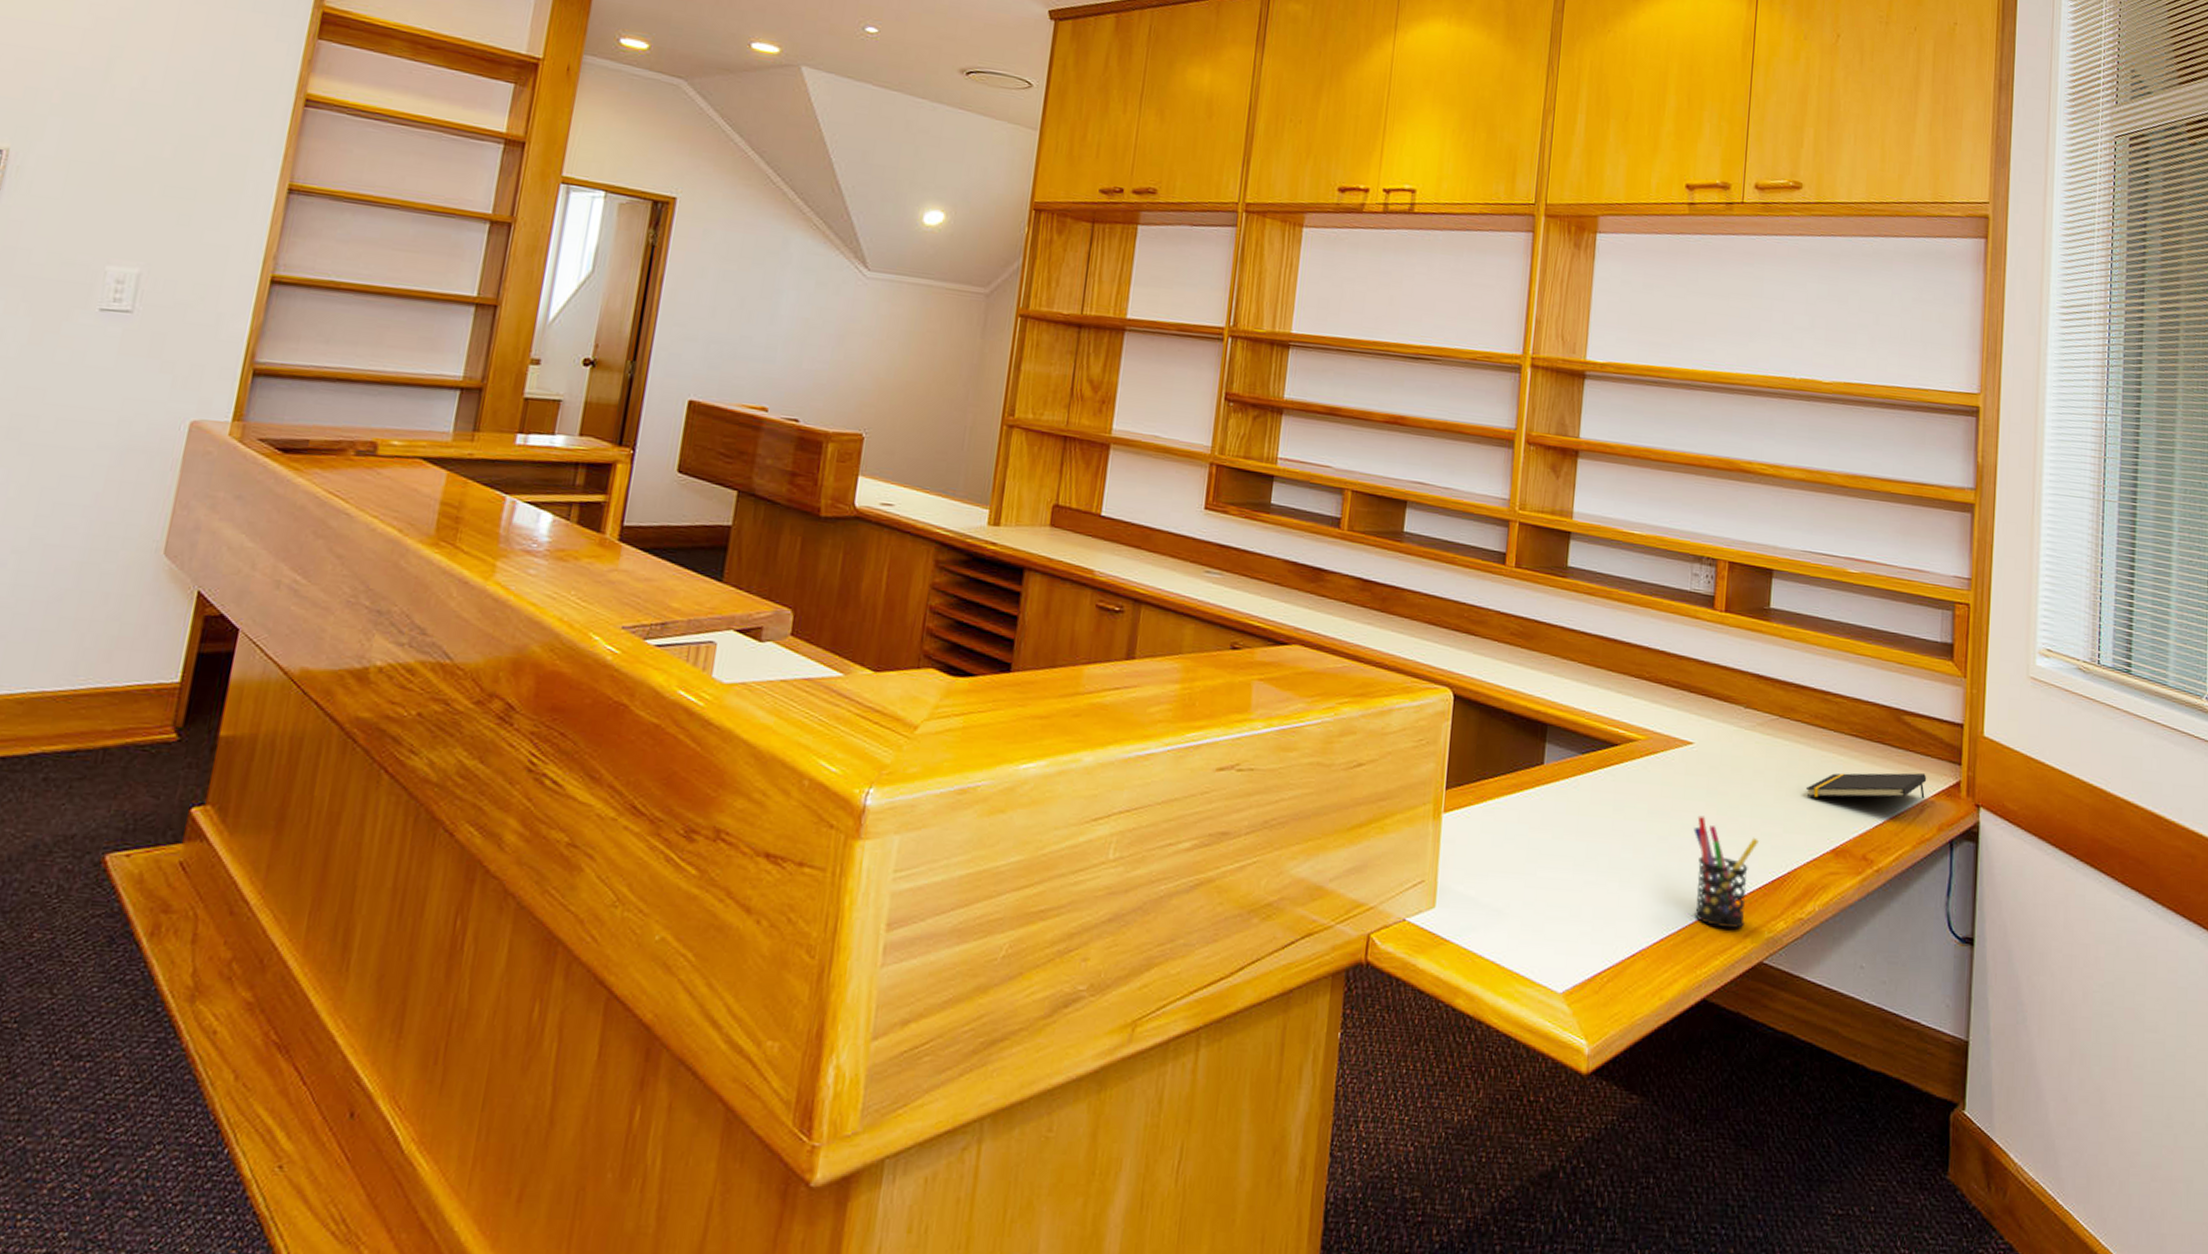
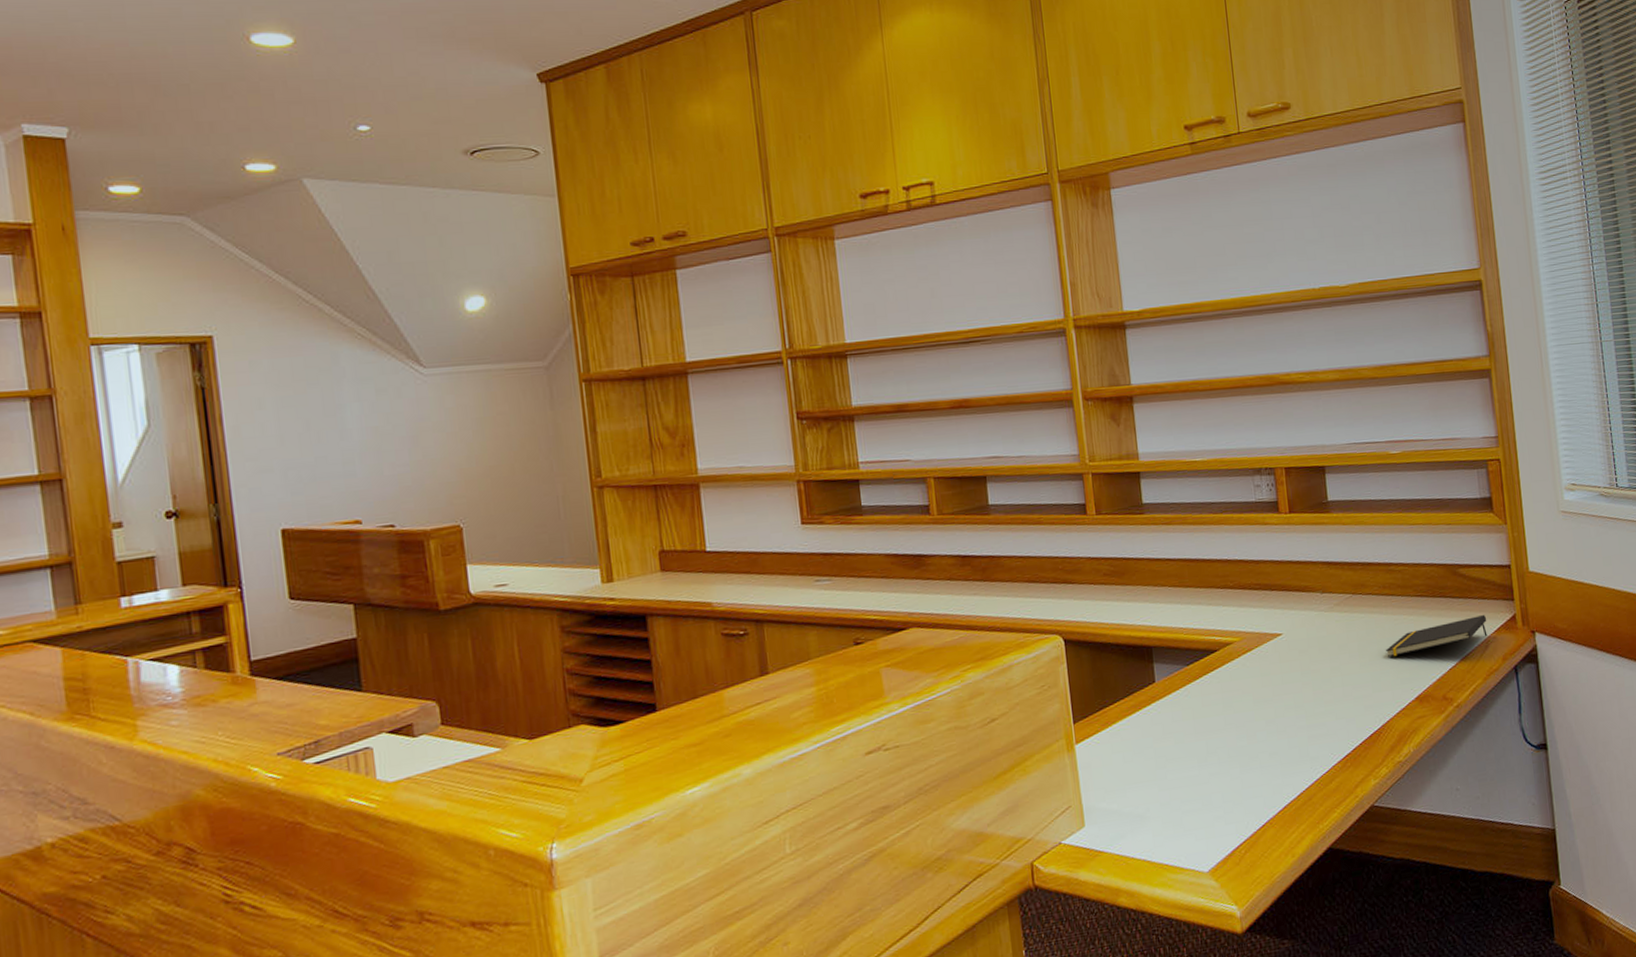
pen holder: present [1693,815,1760,929] -> none [1295,694,1354,785]

